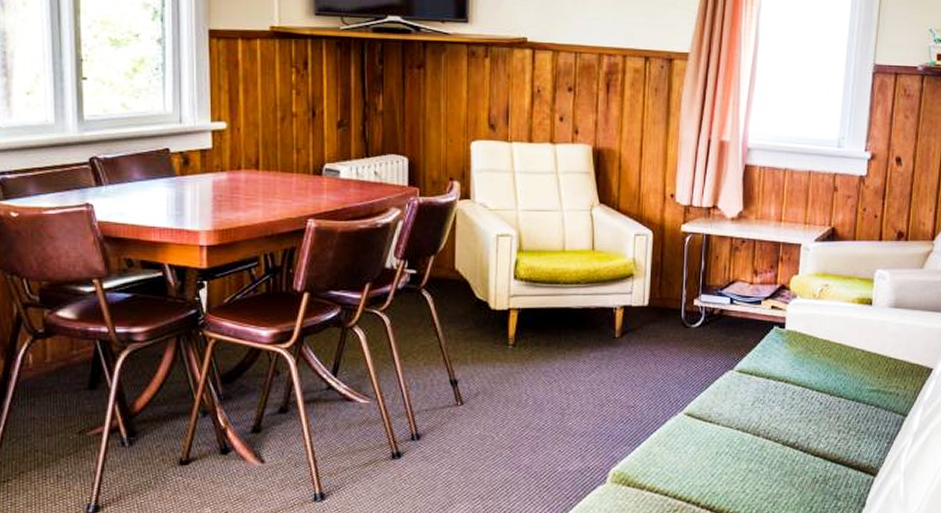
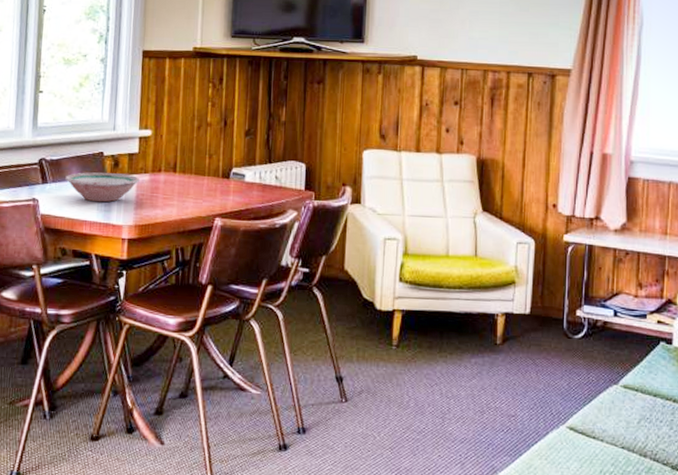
bowl: none [125,172,217,206] -> present [65,172,140,203]

